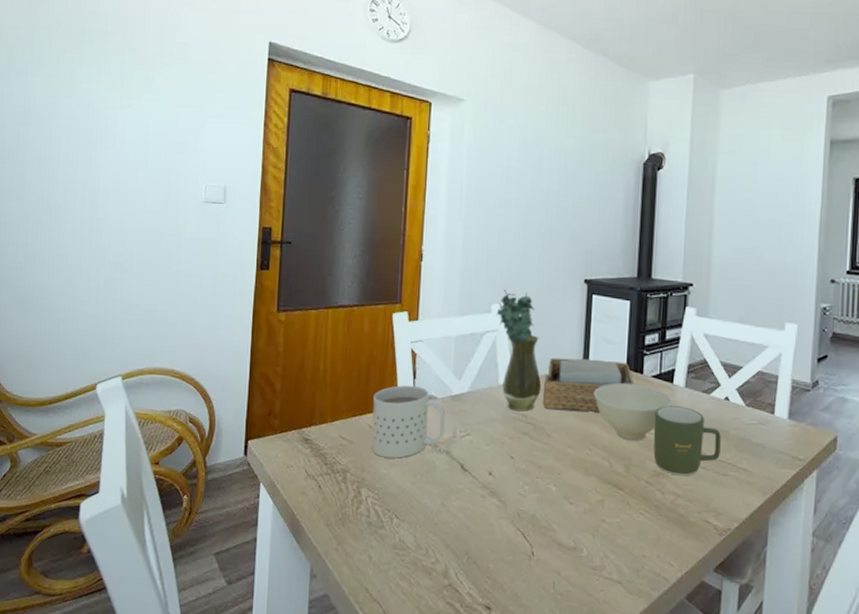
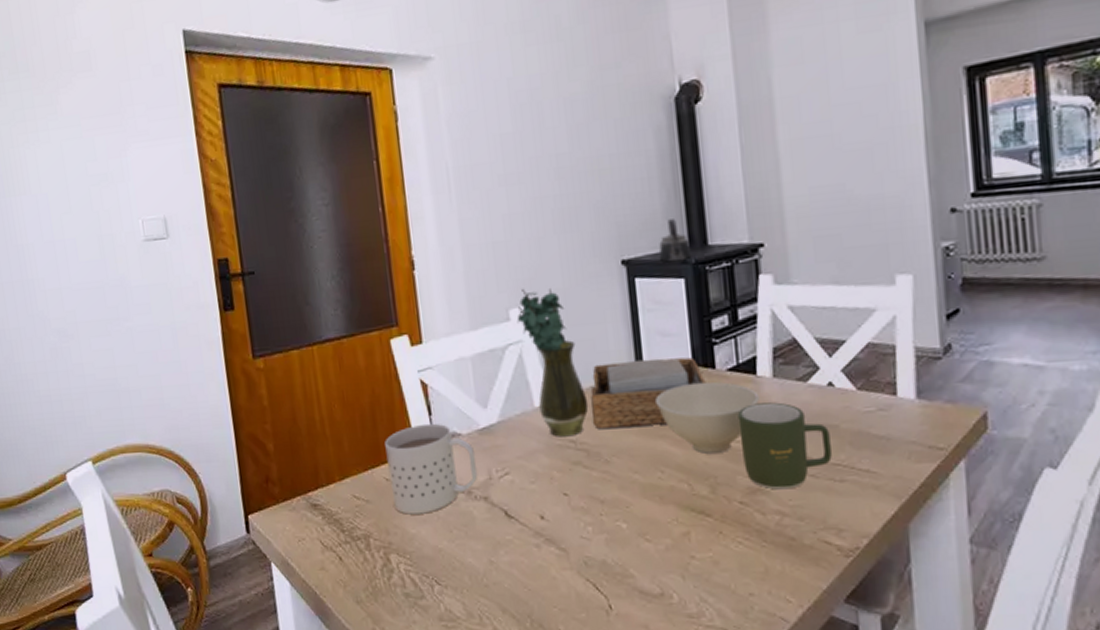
kettle: none [614,254,639,288] -> present [659,219,692,263]

